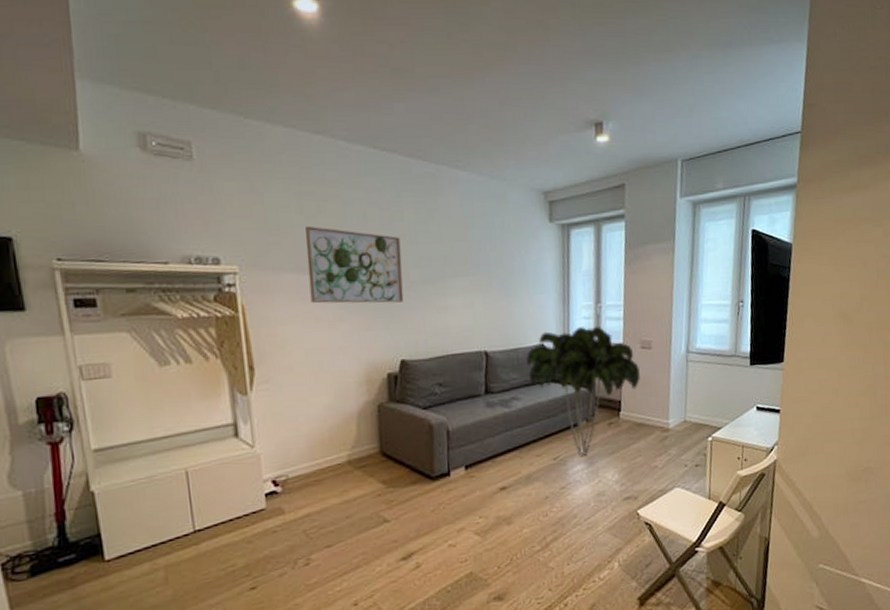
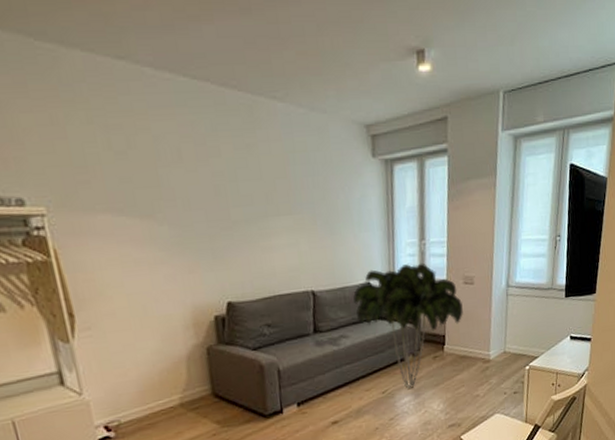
wall art: present [305,225,404,304] -> none [115,162,227,246]

